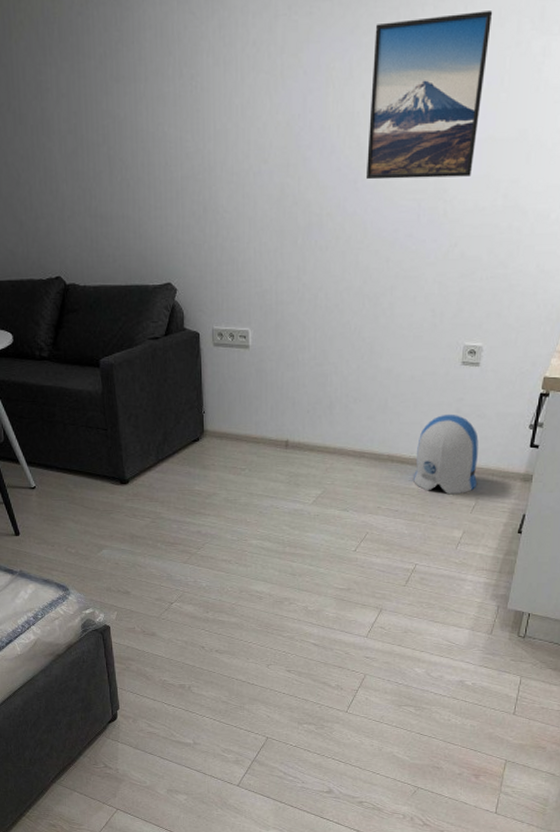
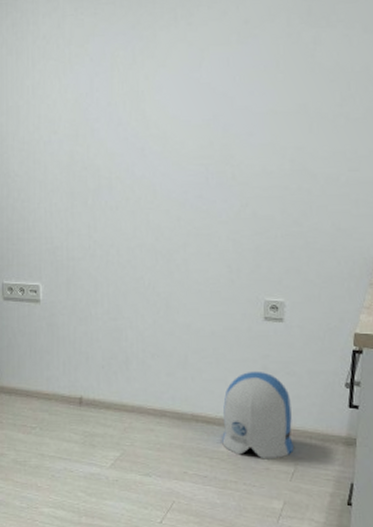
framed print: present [365,11,493,180] -> none [152,10,263,148]

